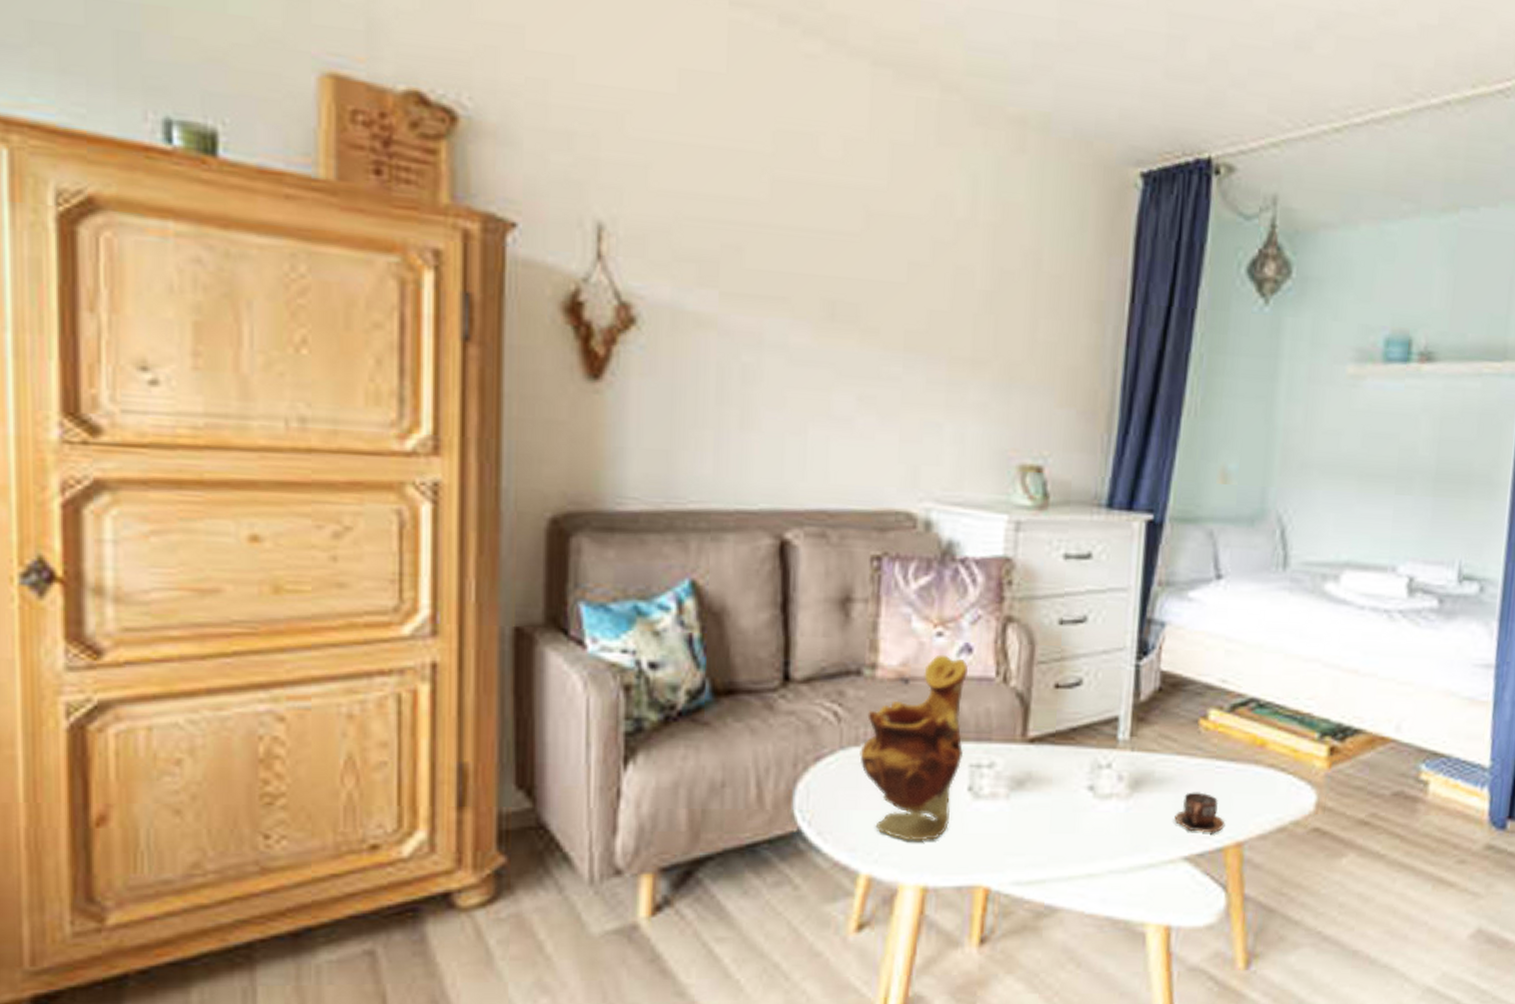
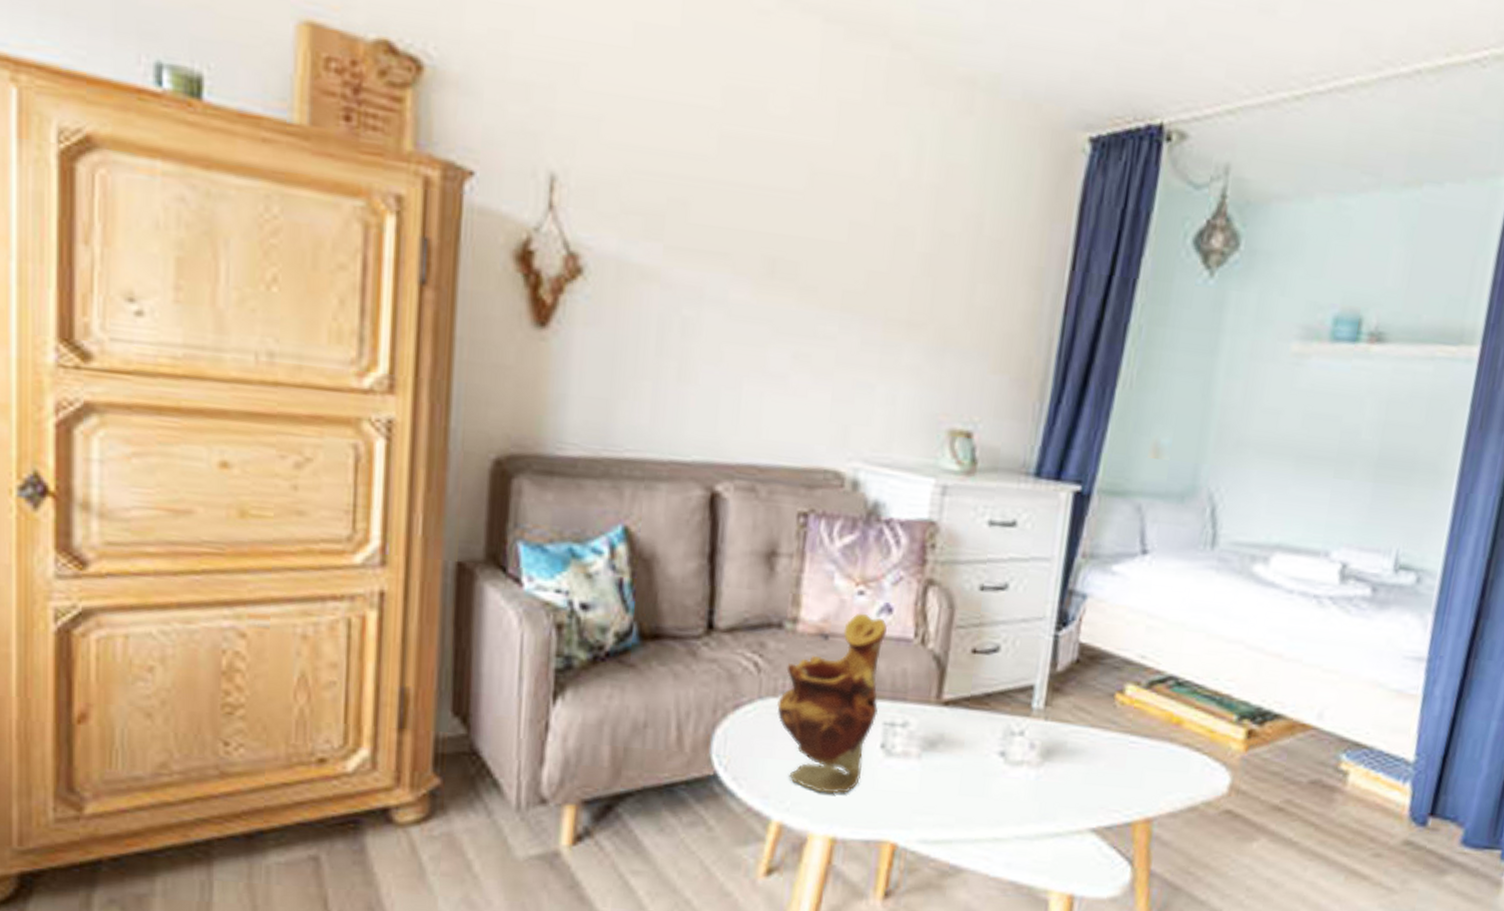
cup: present [1174,792,1225,835] -> none [1084,765,1136,809]

